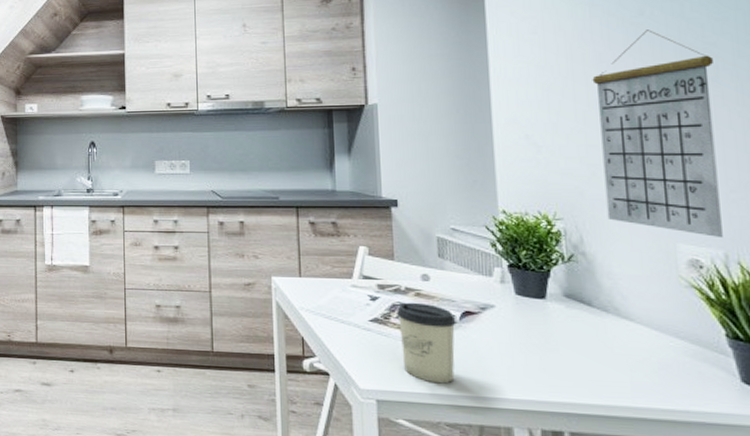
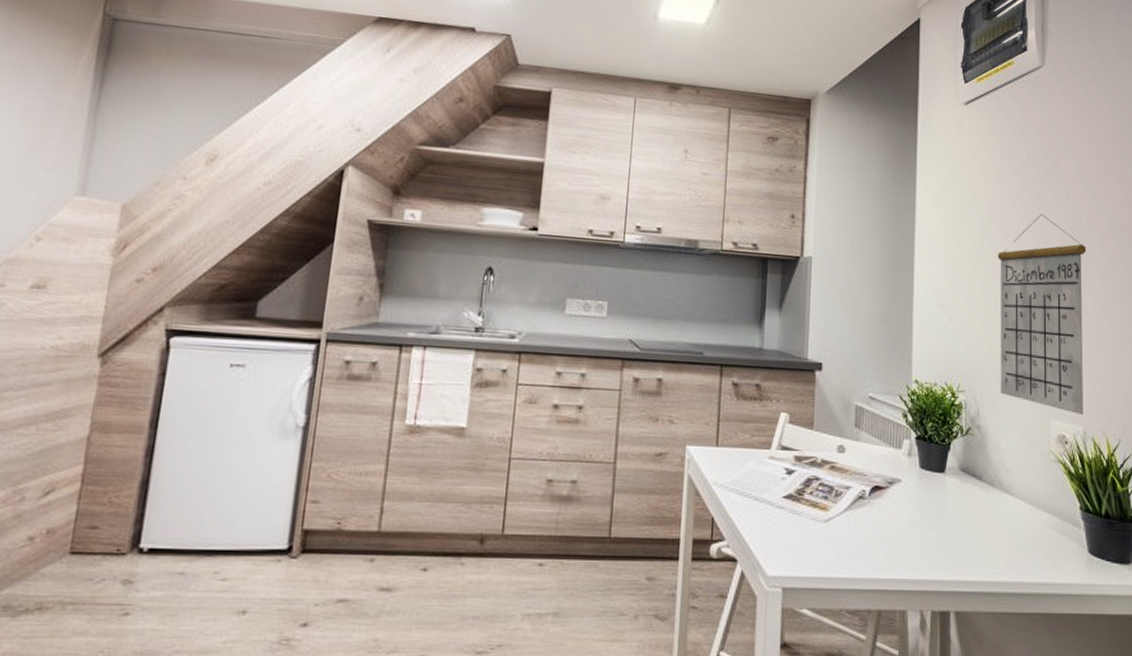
cup: present [397,302,456,384] -> none [811,476,866,566]

